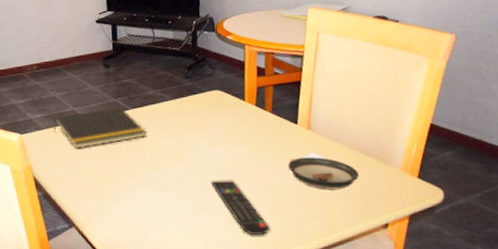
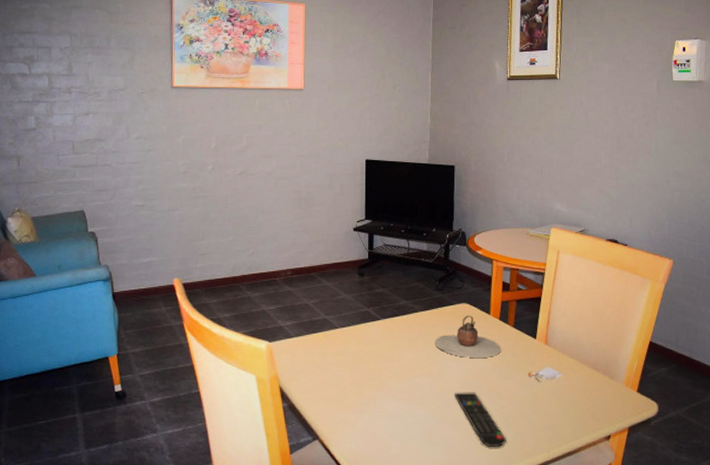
notepad: present [54,107,147,149] -> none [304,317,396,358]
teapot: none [187,102,260,145] -> present [434,315,502,358]
saucer: present [287,157,359,190] -> none [525,371,587,403]

